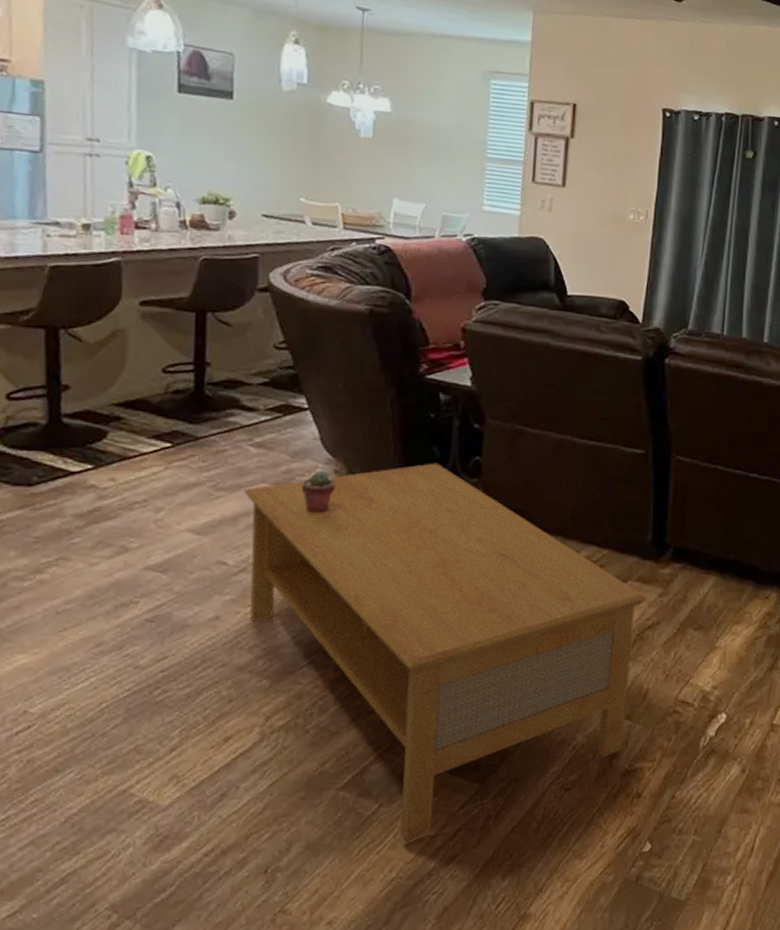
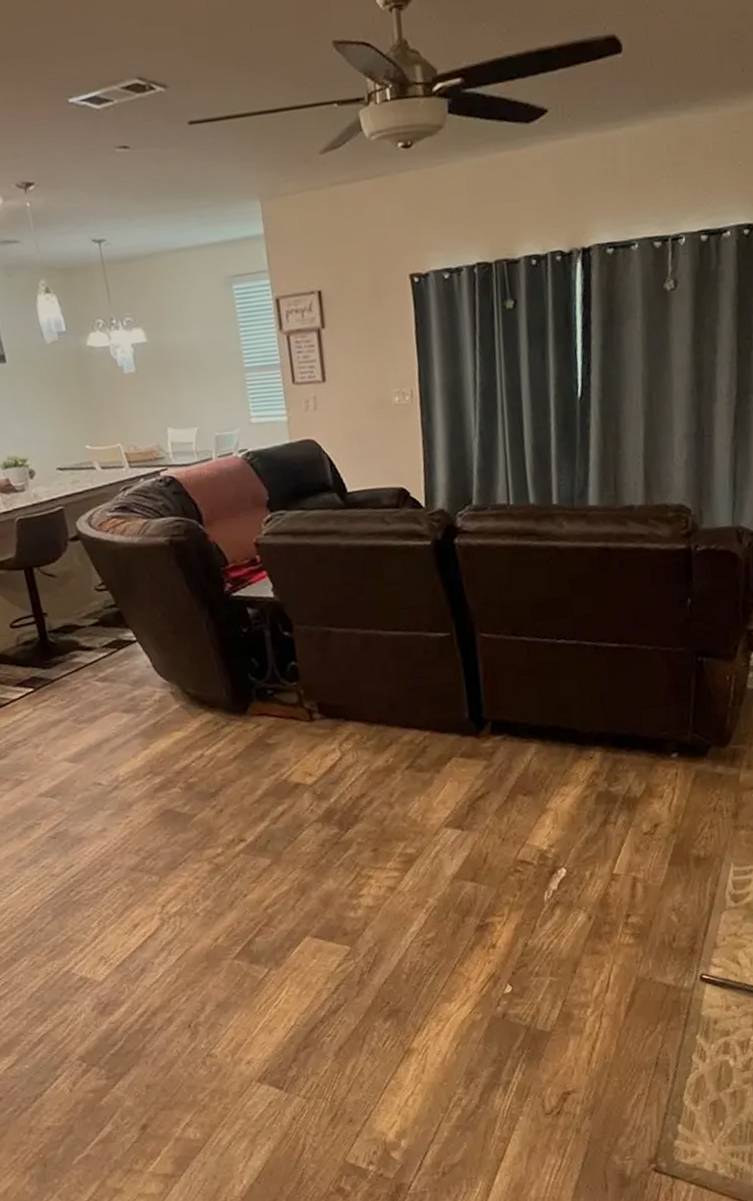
coffee table: present [243,463,648,842] -> none [99,673,474,997]
potted succulent: present [301,470,335,513] -> none [146,693,175,732]

